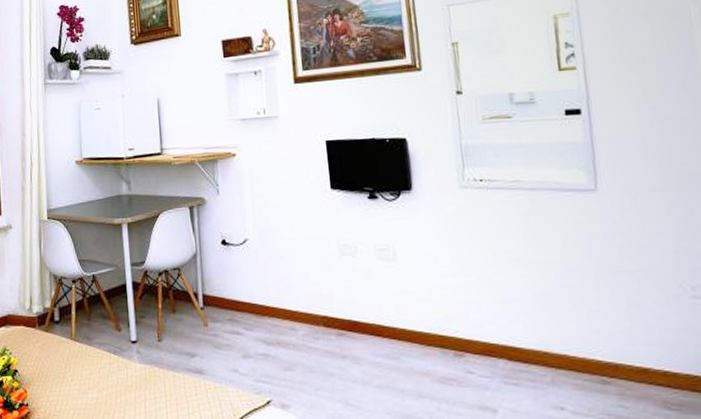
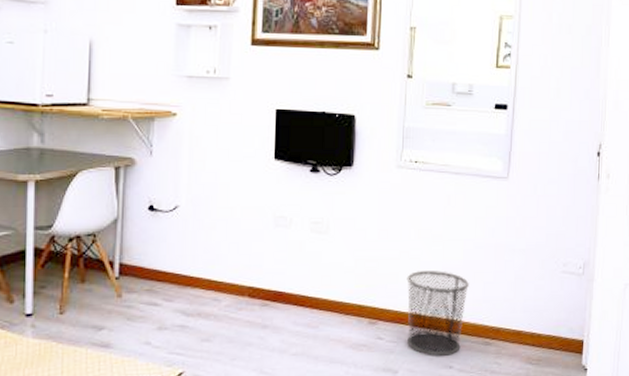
waste bin: none [491,297,571,395] -> present [406,271,469,356]

